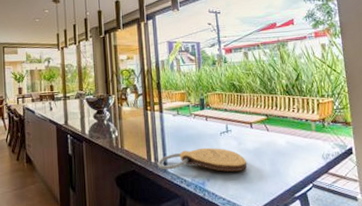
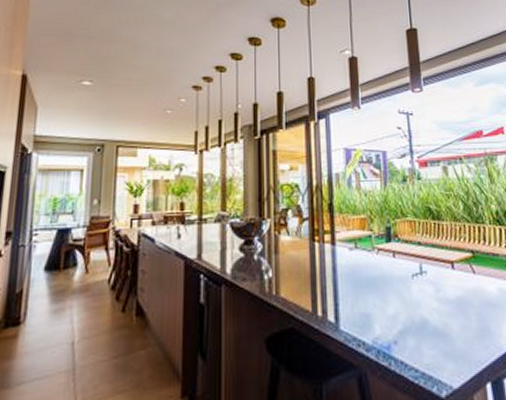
cutting board: present [157,147,247,172] -> none [326,295,448,330]

